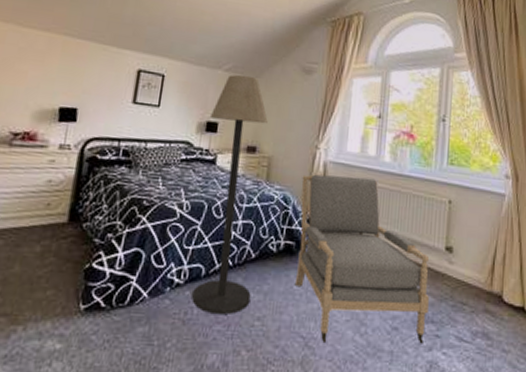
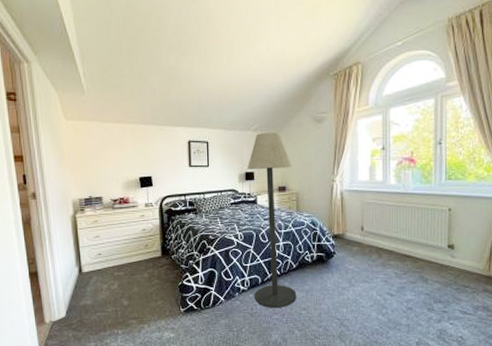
armchair: present [294,174,429,344] -> none [324,199,436,323]

